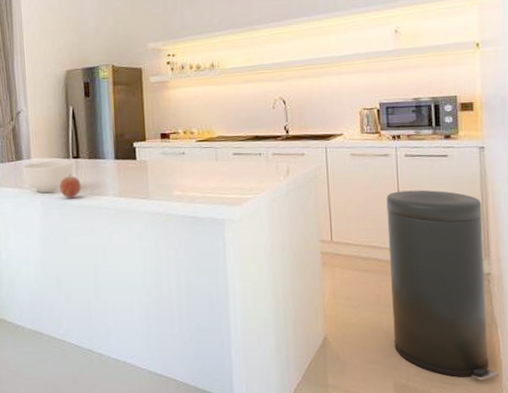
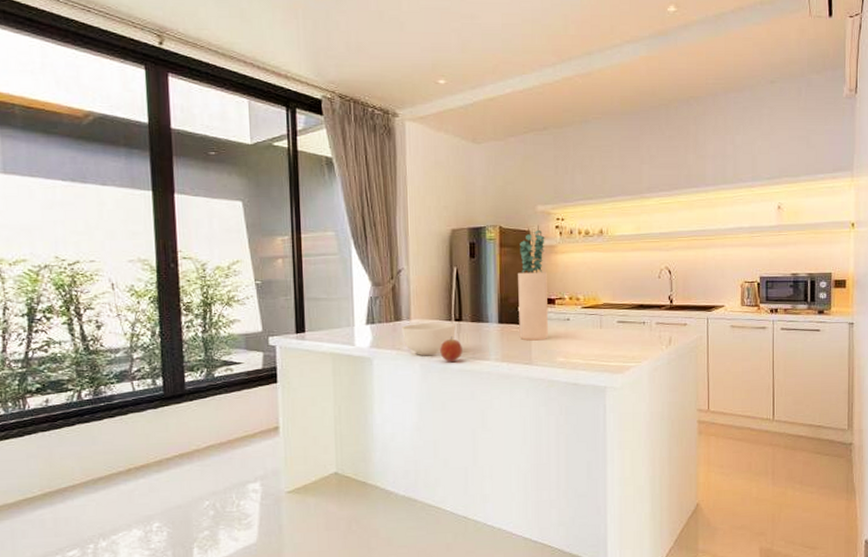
vase: none [132,61,164,176] -> present [518,224,548,341]
pedal bin: present [386,190,499,381] -> none [761,362,855,545]

